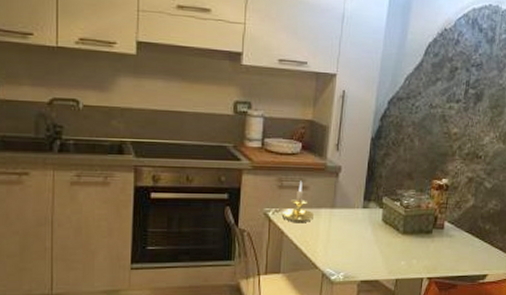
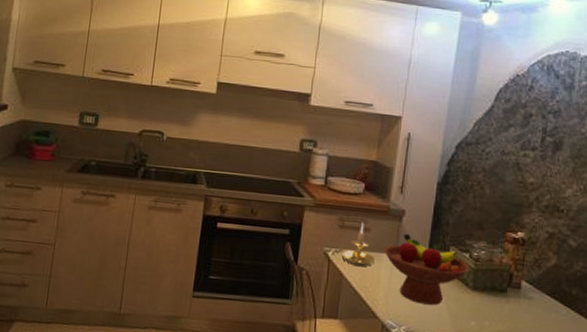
fruit bowl: none [322,188,401,251] -> present [383,233,470,305]

